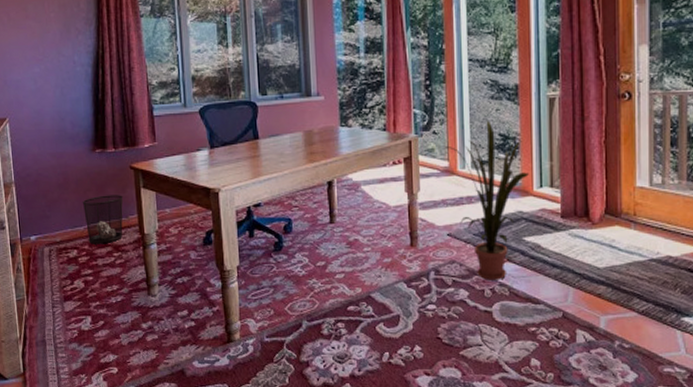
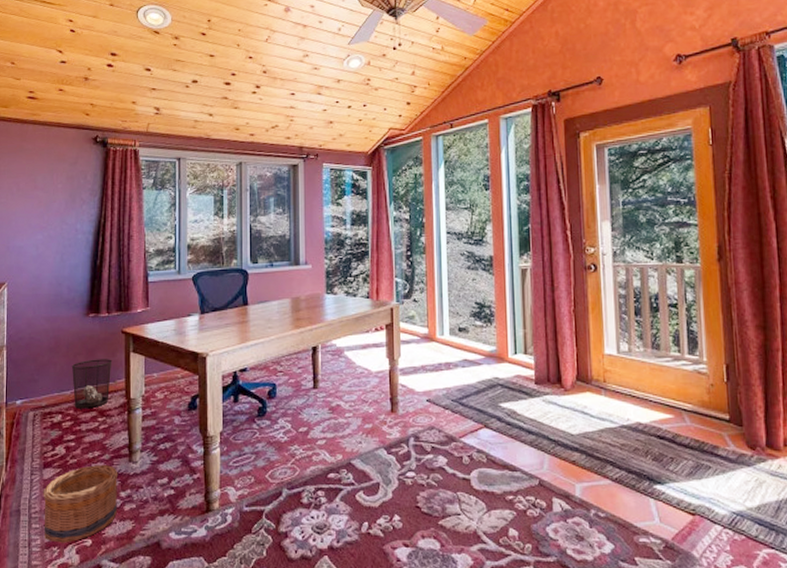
basket: none [66,298,140,371] -> present [43,465,119,543]
house plant: present [444,120,530,280] -> none [424,289,505,447]

